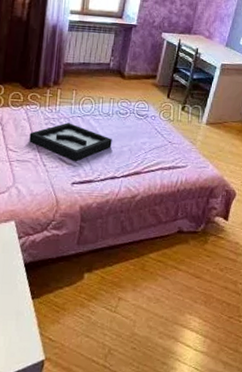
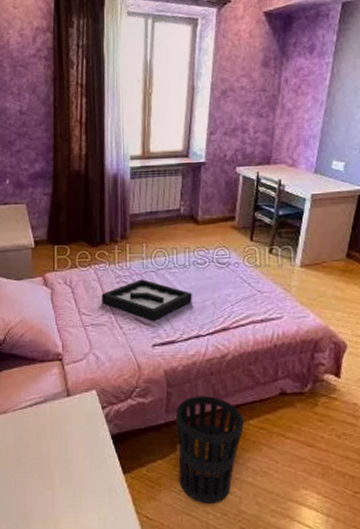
wastebasket: none [82,230,145,326] -> present [175,396,244,503]

